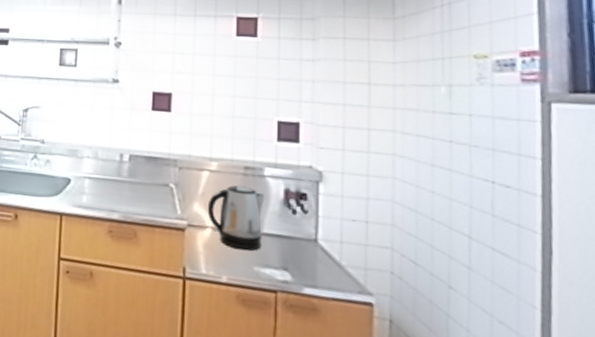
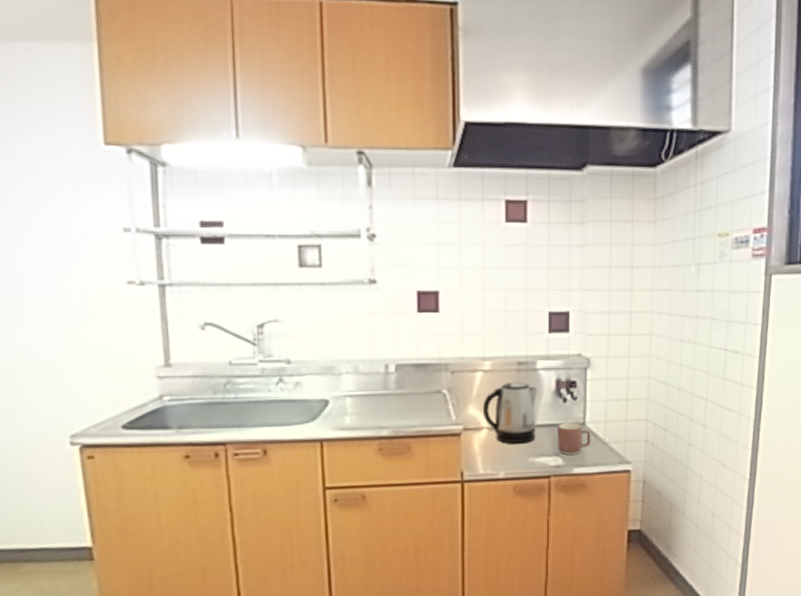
mug: none [286,236,324,273] -> present [558,423,591,455]

